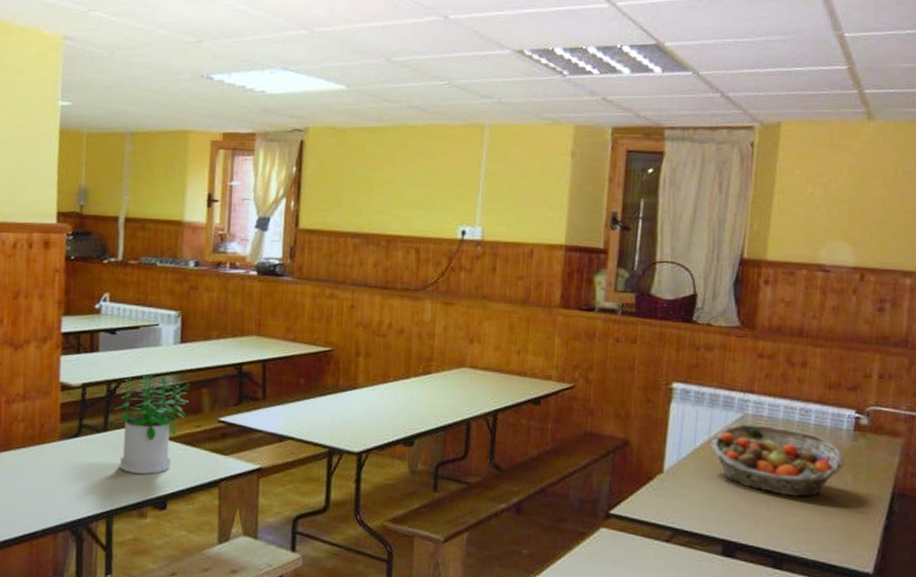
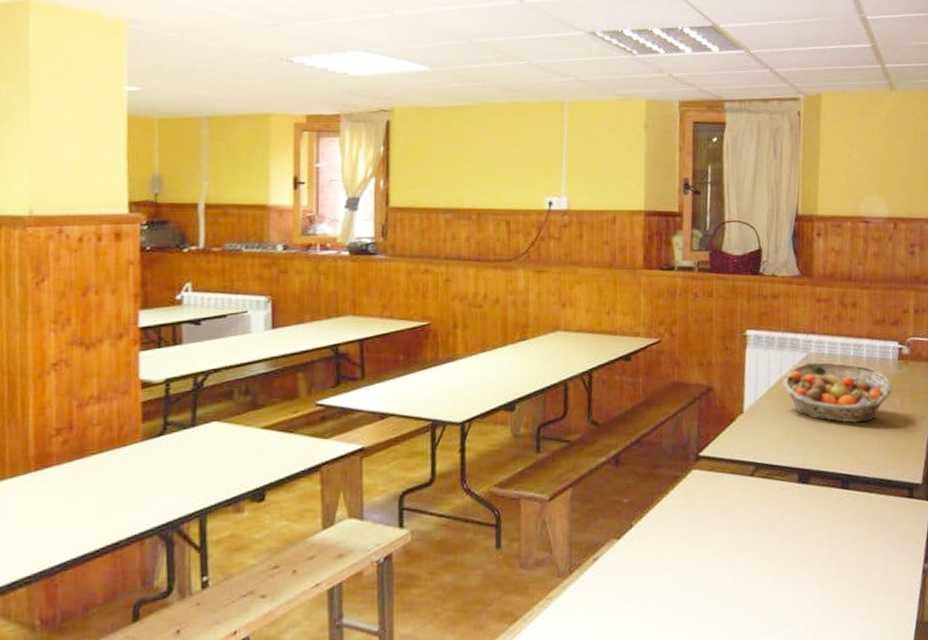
potted plant: present [114,375,190,474] -> none [202,363,284,467]

